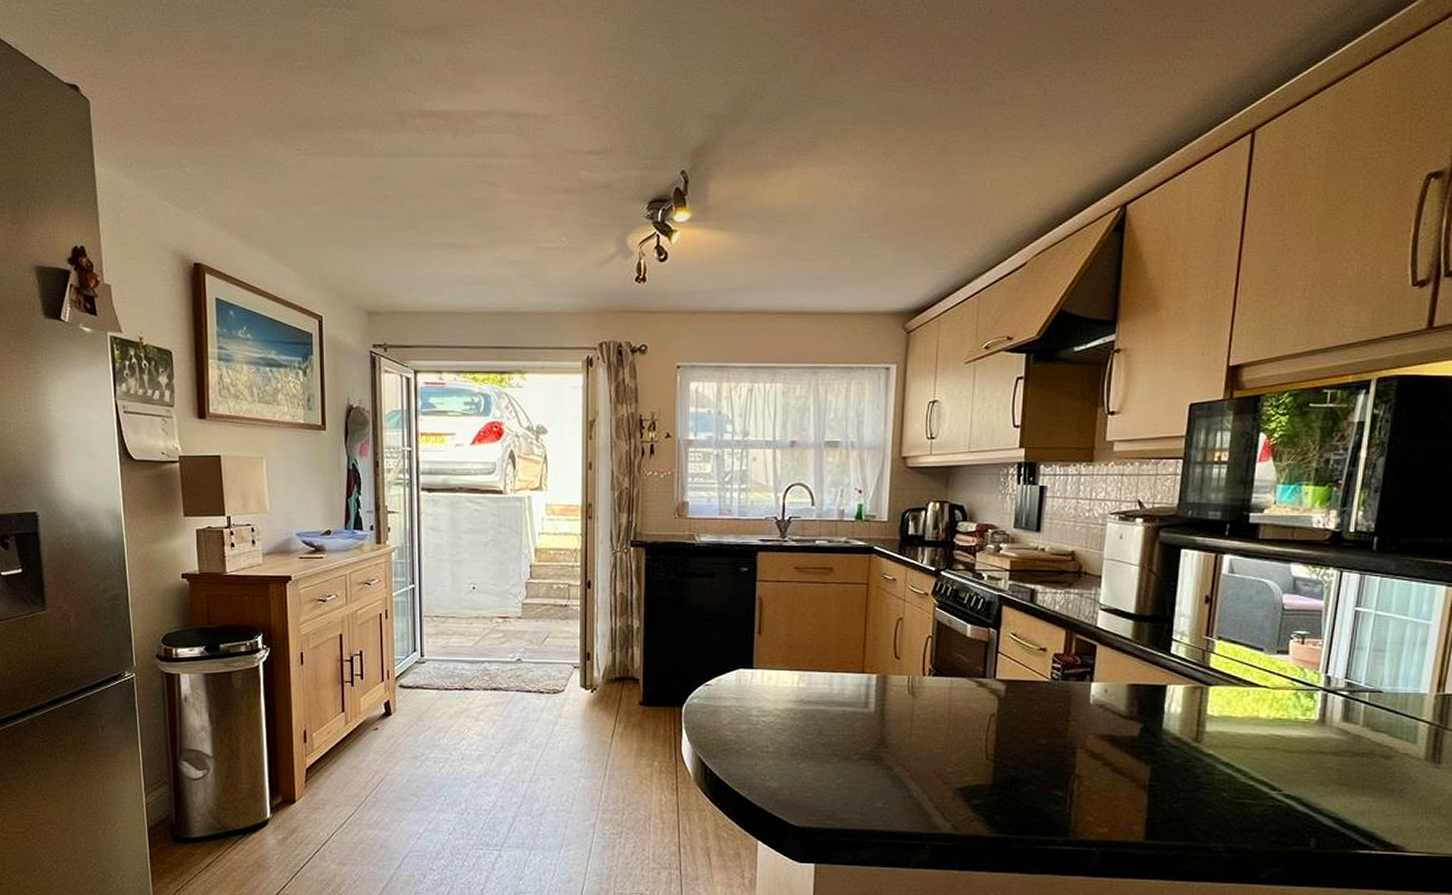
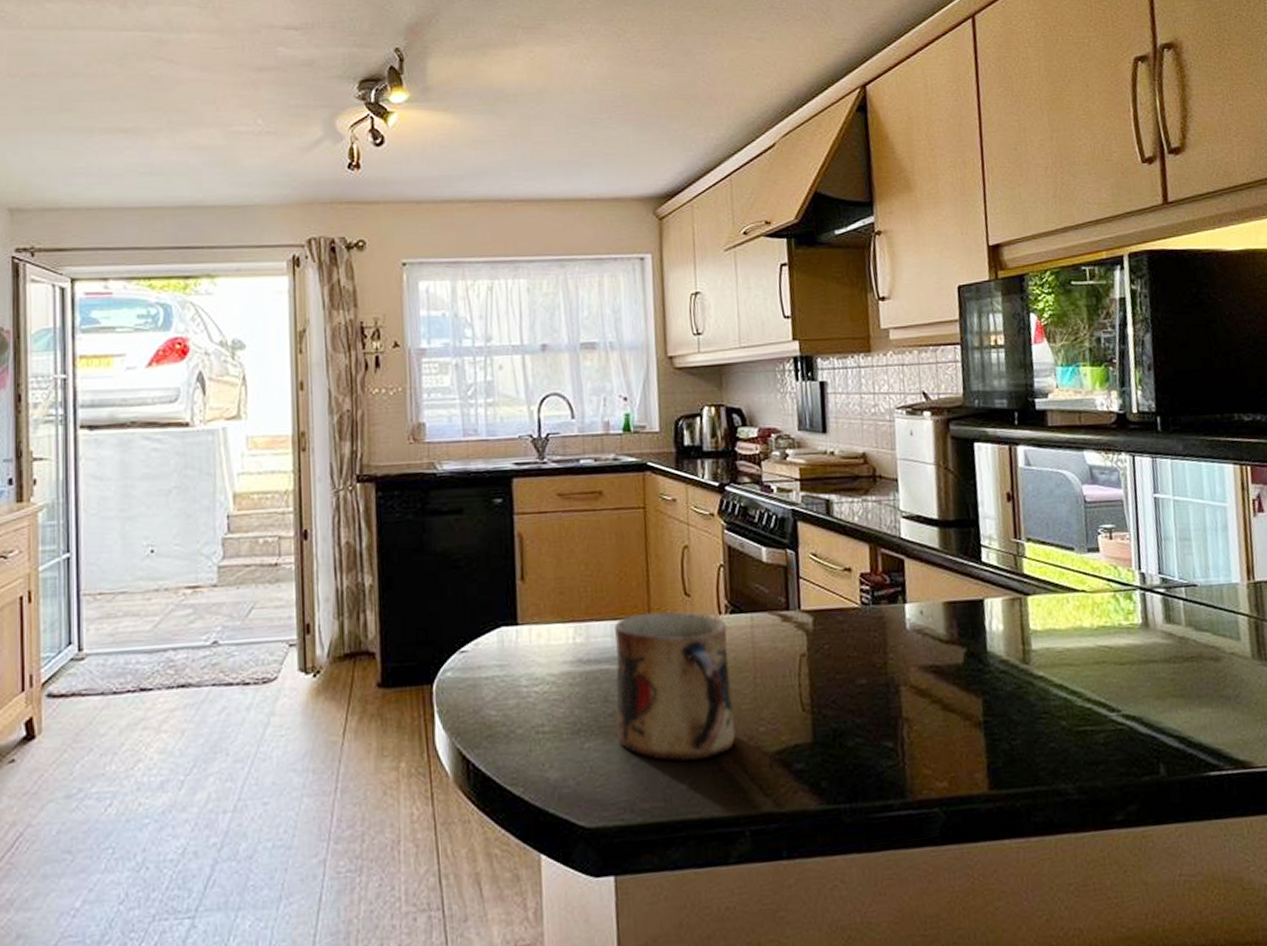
mug: none [827,669,928,787] -> present [614,611,736,761]

